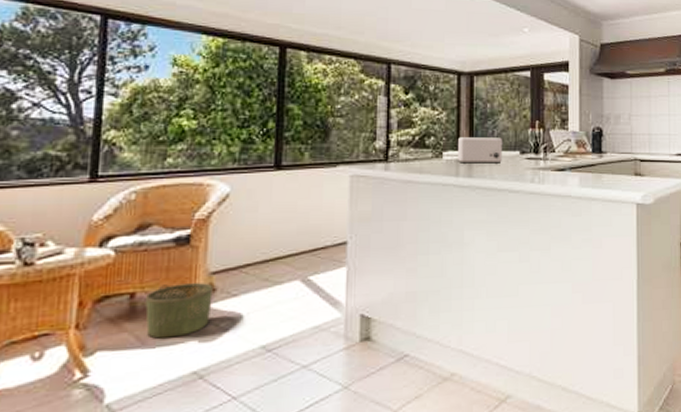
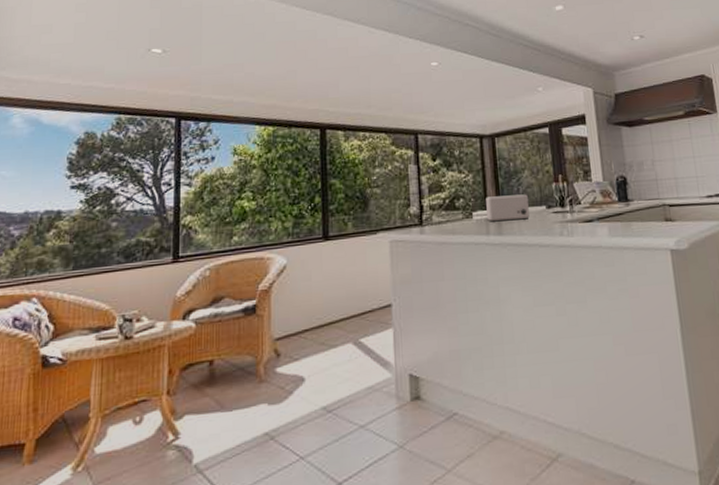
basket: present [145,283,213,339] -> none [222,349,278,402]

